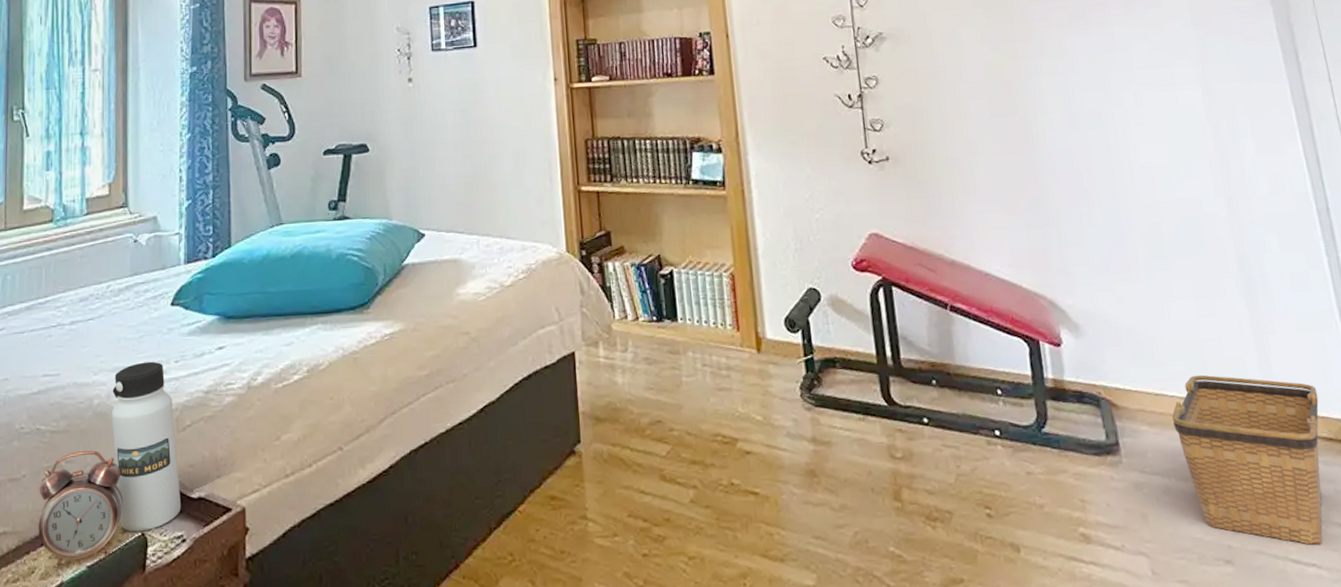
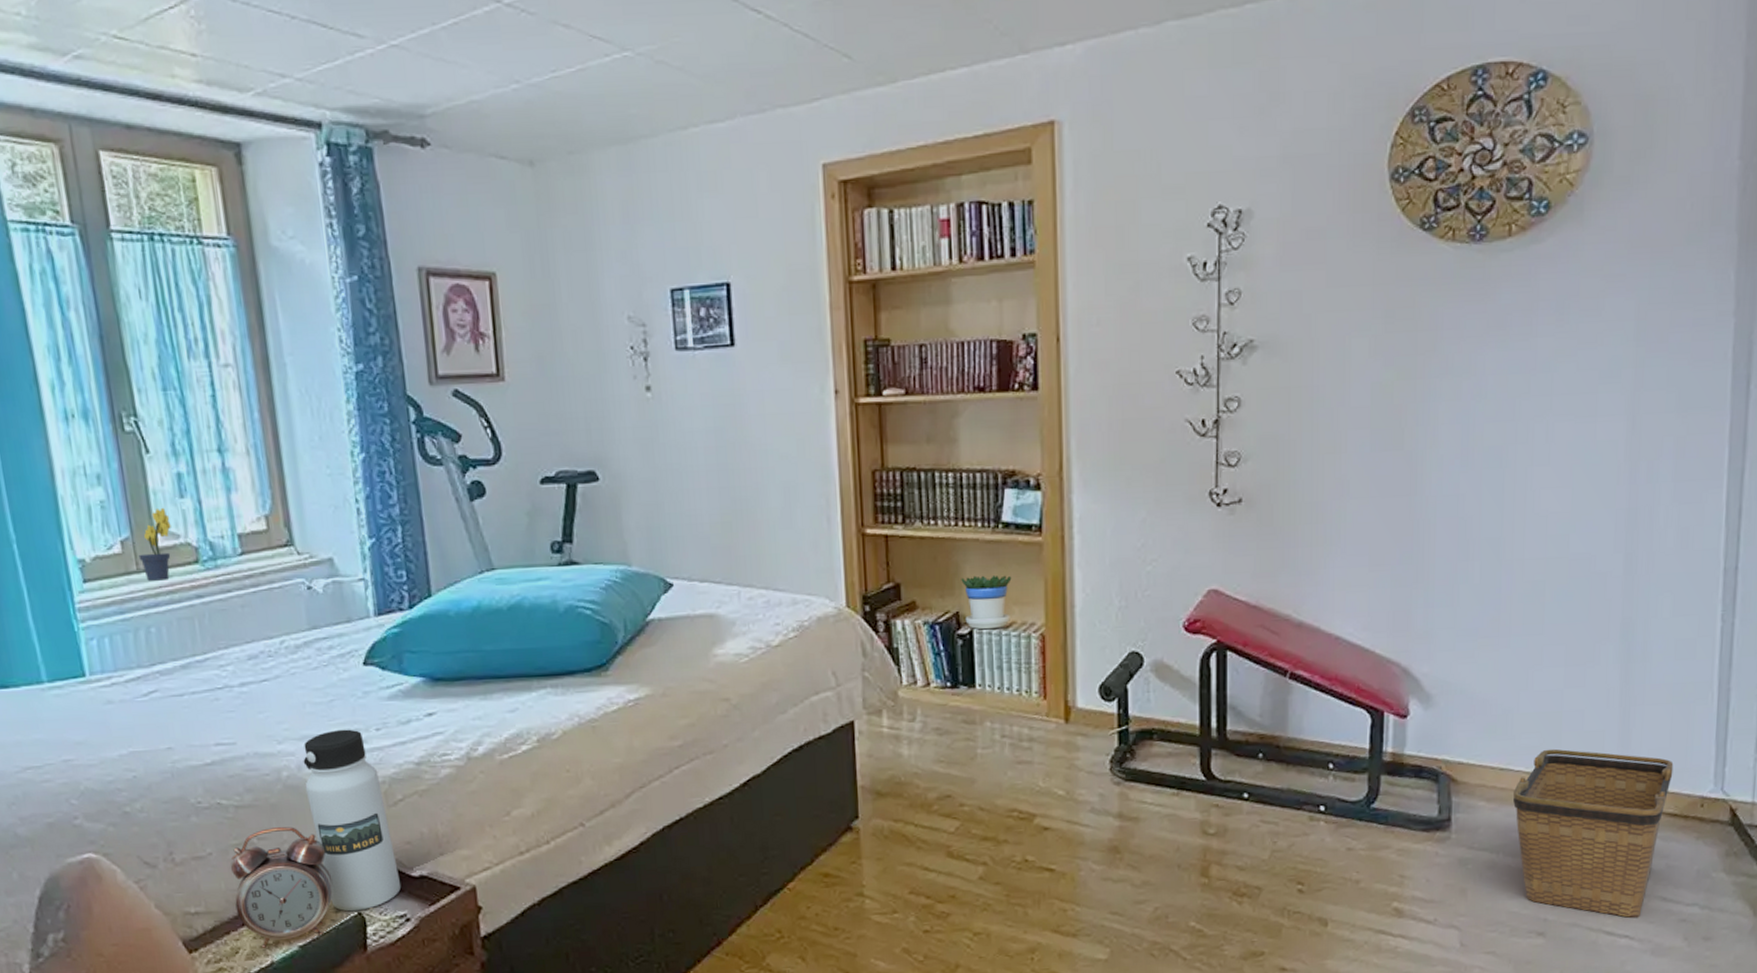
potted flower: none [8,178,36,238] -> present [139,507,171,582]
flowerpot: none [660,223,704,270] -> present [961,575,1012,630]

